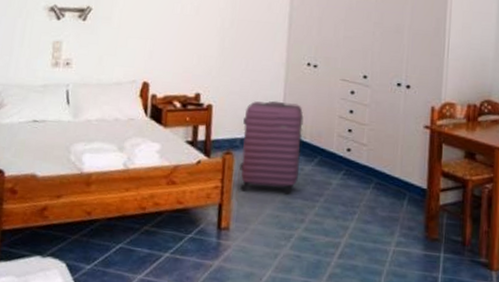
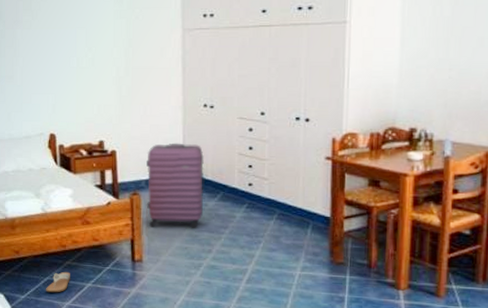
sandal: none [116,238,147,264] -> present [45,271,70,293]

